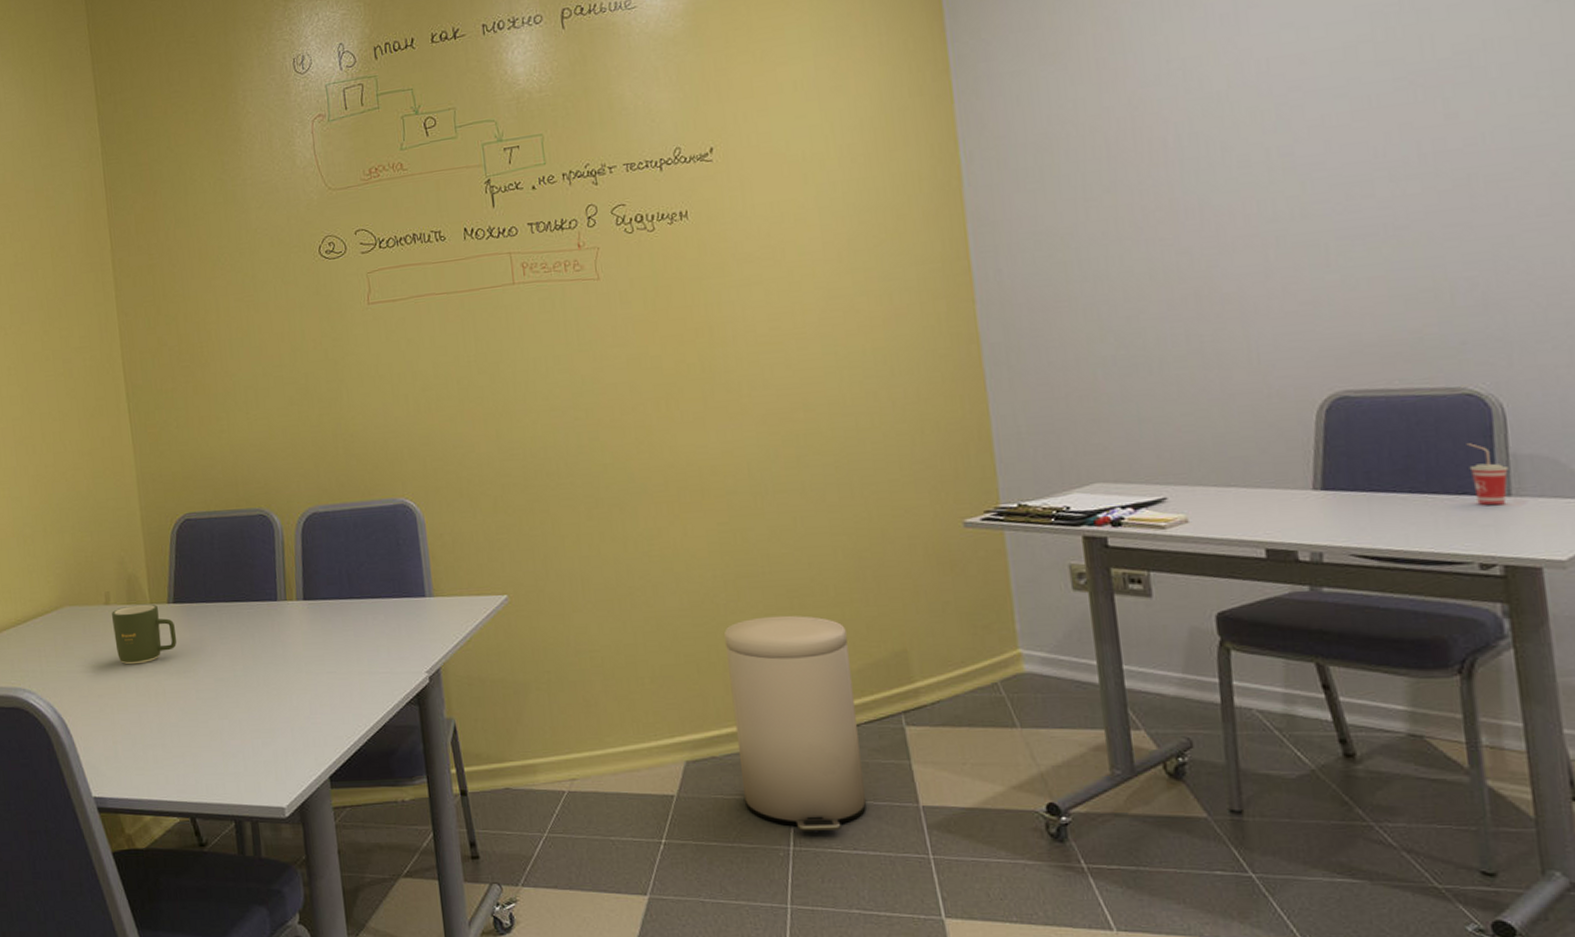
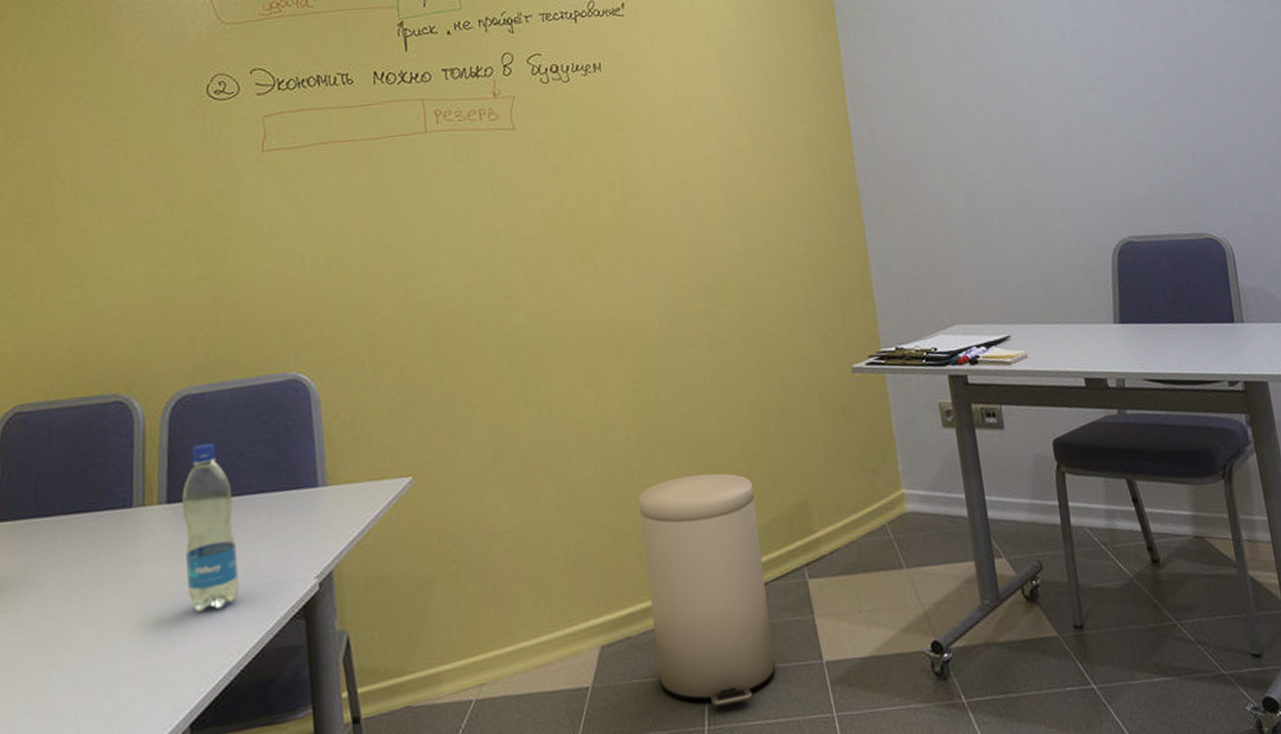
bottle: none [315,553,364,690] -> present [182,442,239,612]
beverage cup: present [1466,443,1509,506] -> none [1212,279,1241,331]

